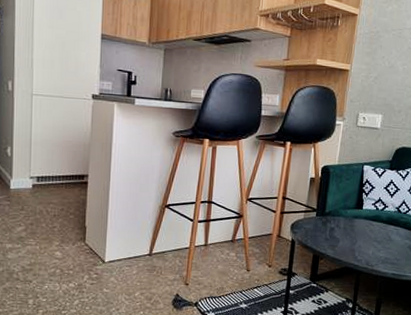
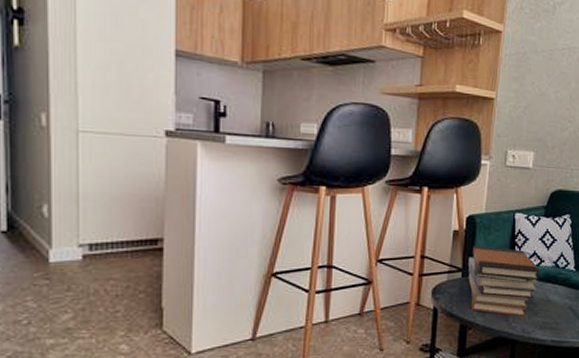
book stack: none [321,191,384,252] -> present [468,246,540,317]

